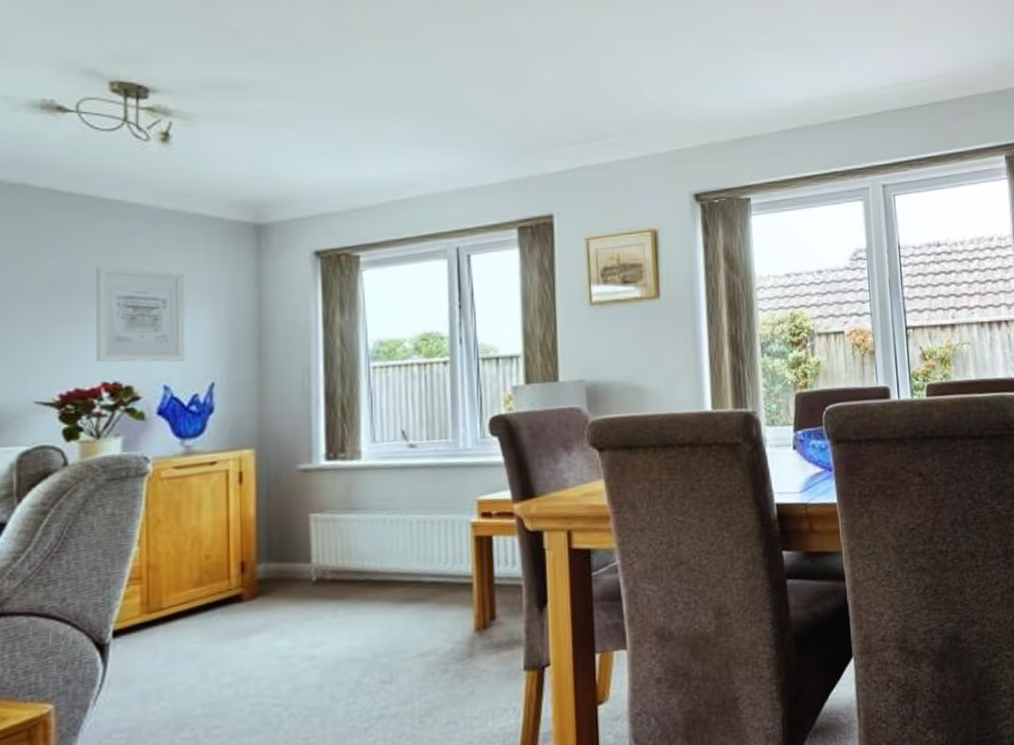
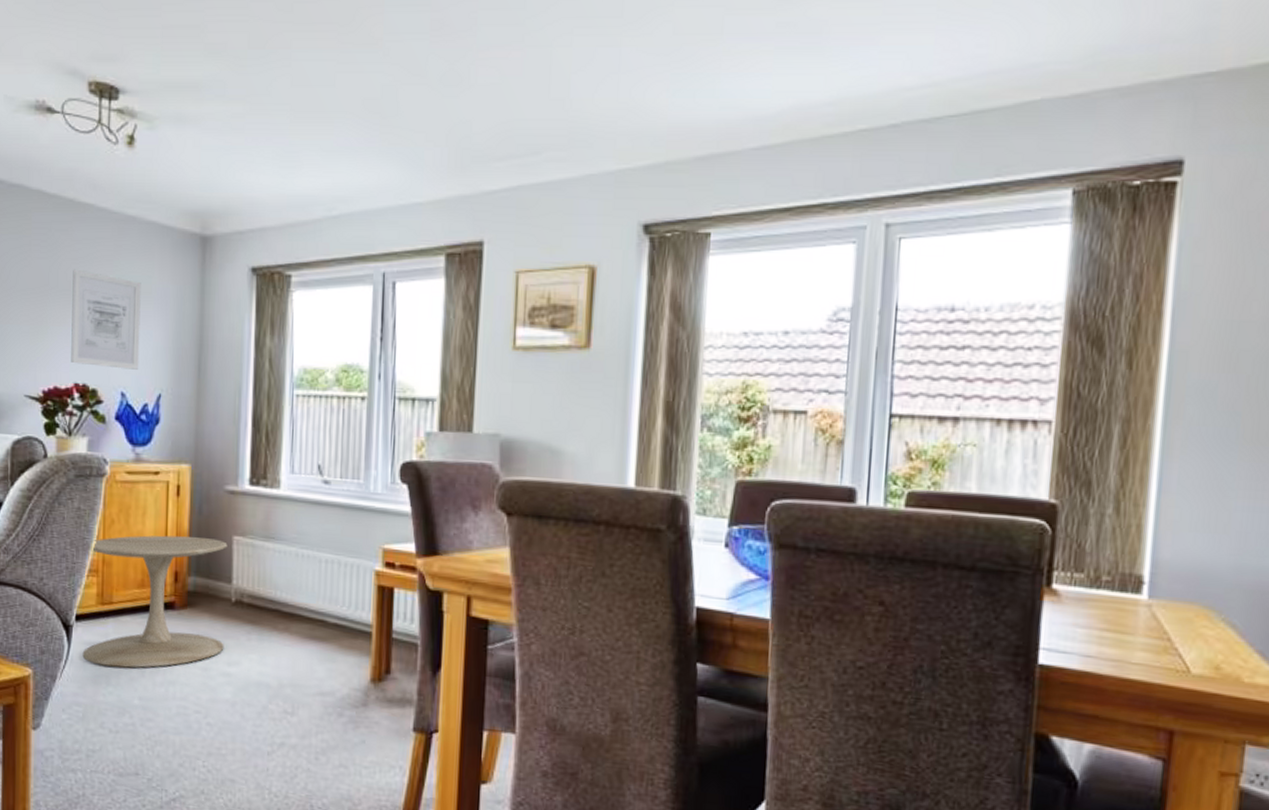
side table: none [123,520,306,681] -> present [82,535,228,669]

